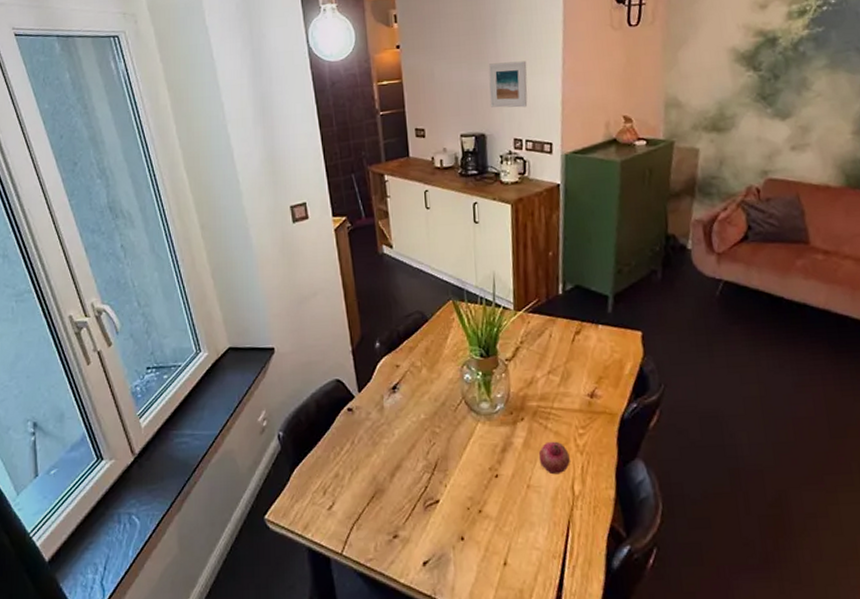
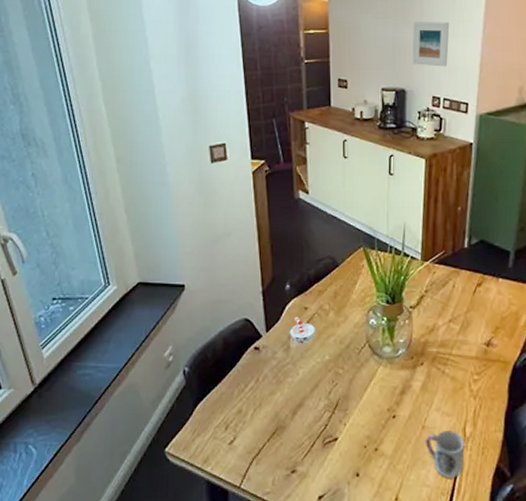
cup: none [382,376,409,402] -> present [289,317,315,343]
cup: none [531,488,575,540] -> present [425,429,465,478]
fruit: present [538,441,570,475] -> none [435,385,464,417]

